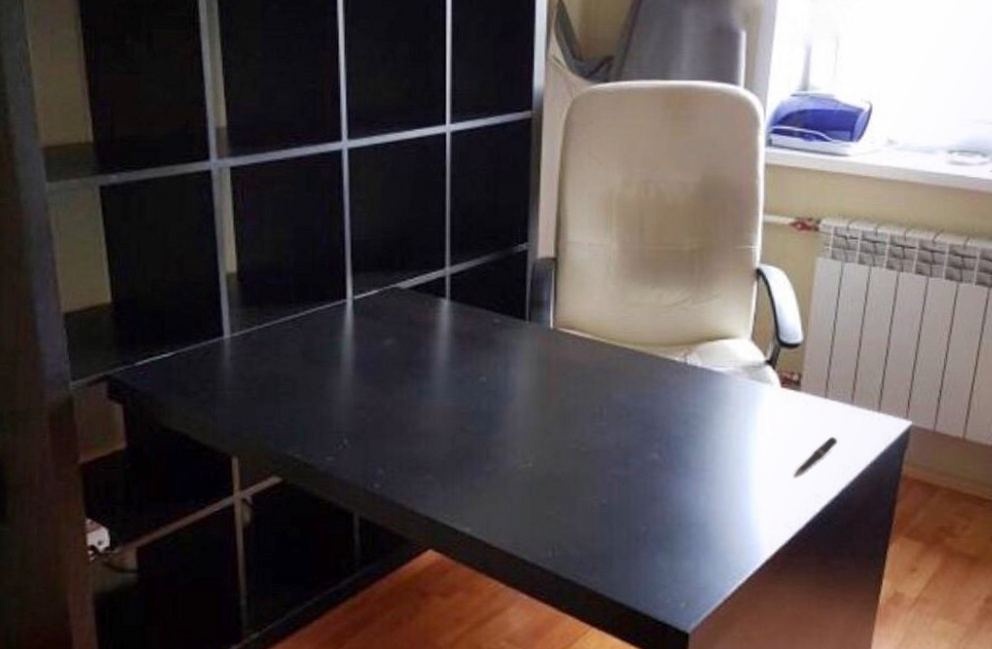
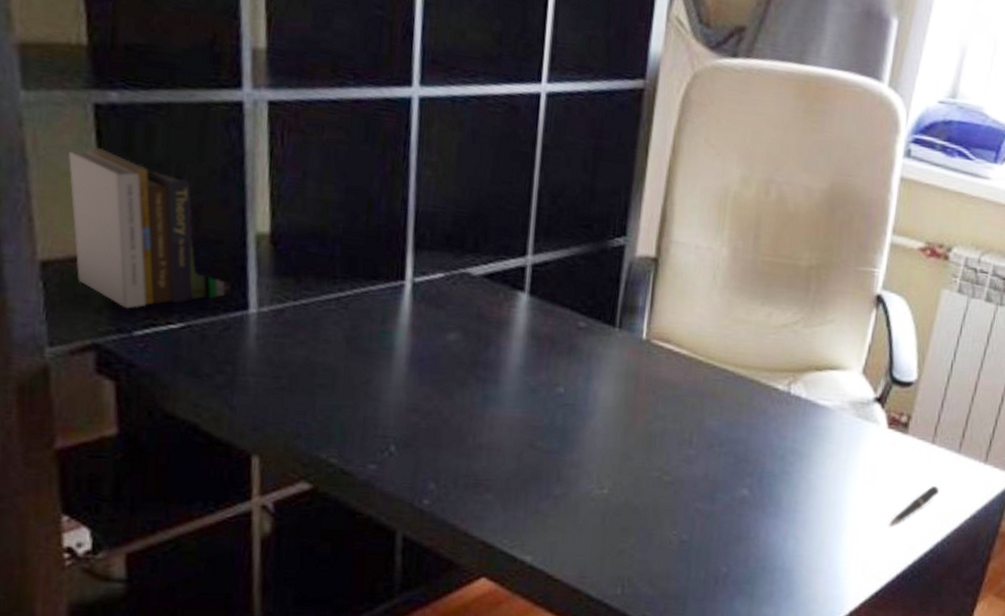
books: none [82,219,210,345] -> present [68,146,232,309]

